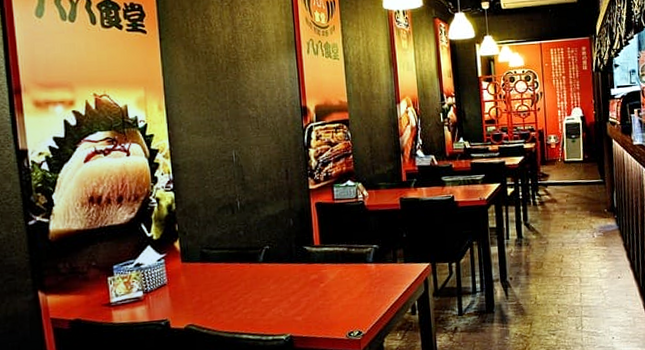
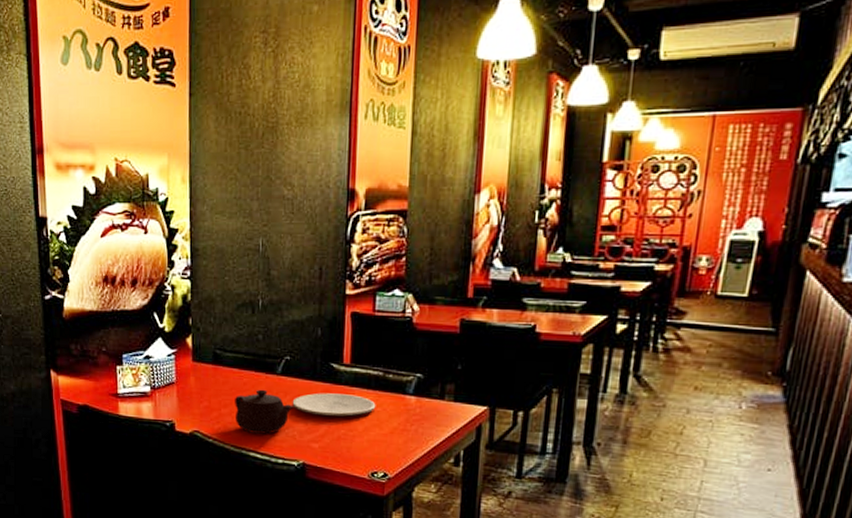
teapot: none [224,277,277,318] -> present [235,389,293,434]
plate: none [275,270,345,292] -> present [292,393,376,417]

